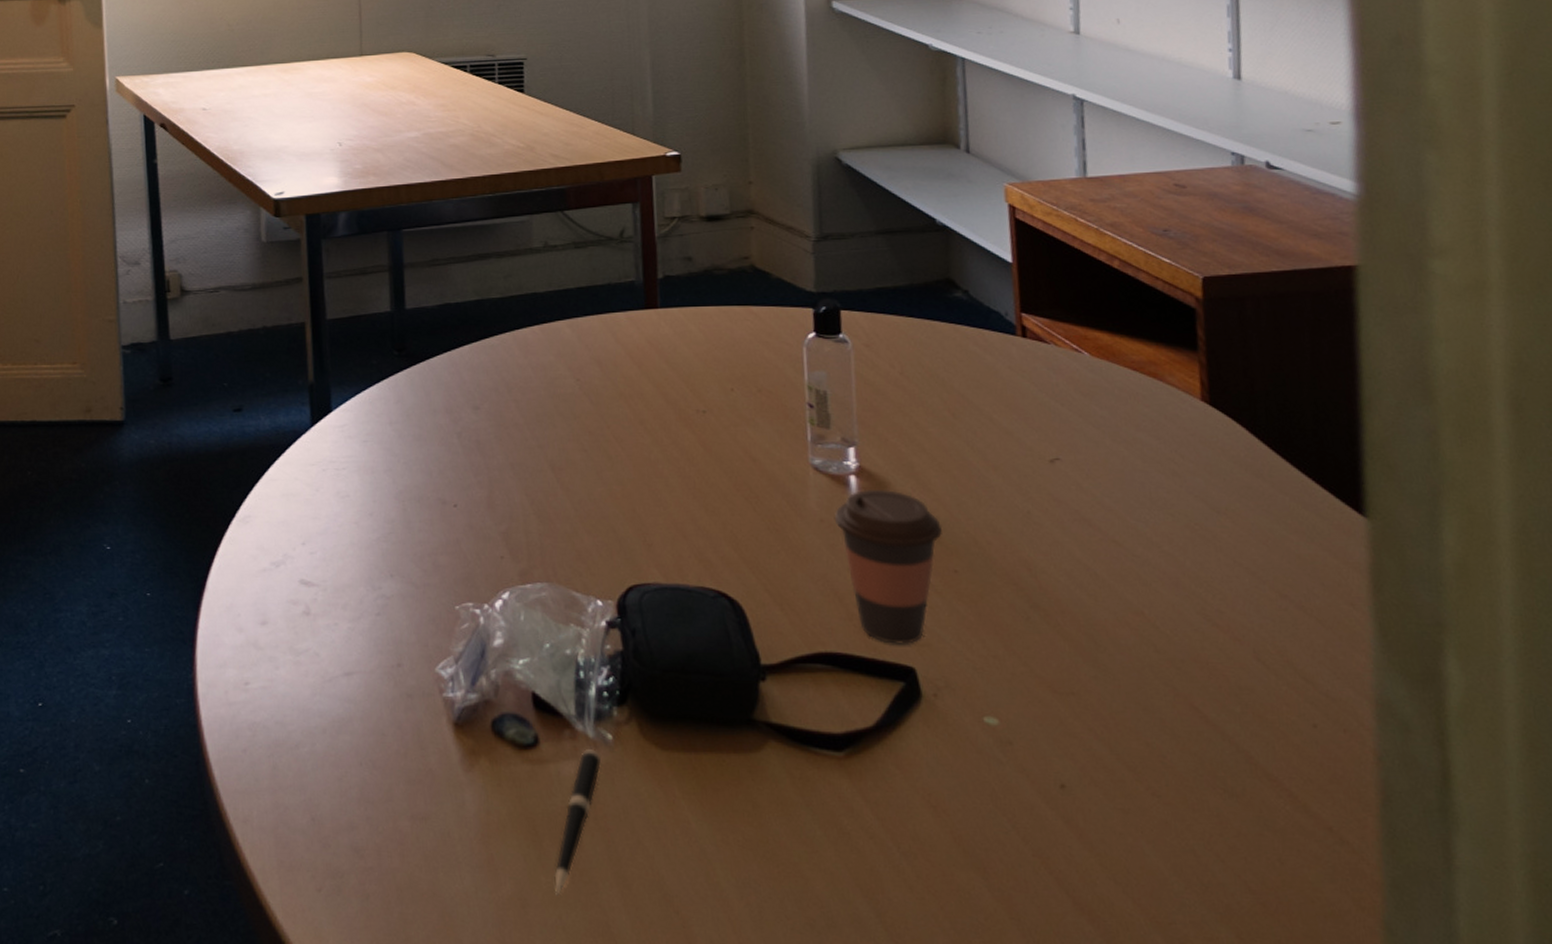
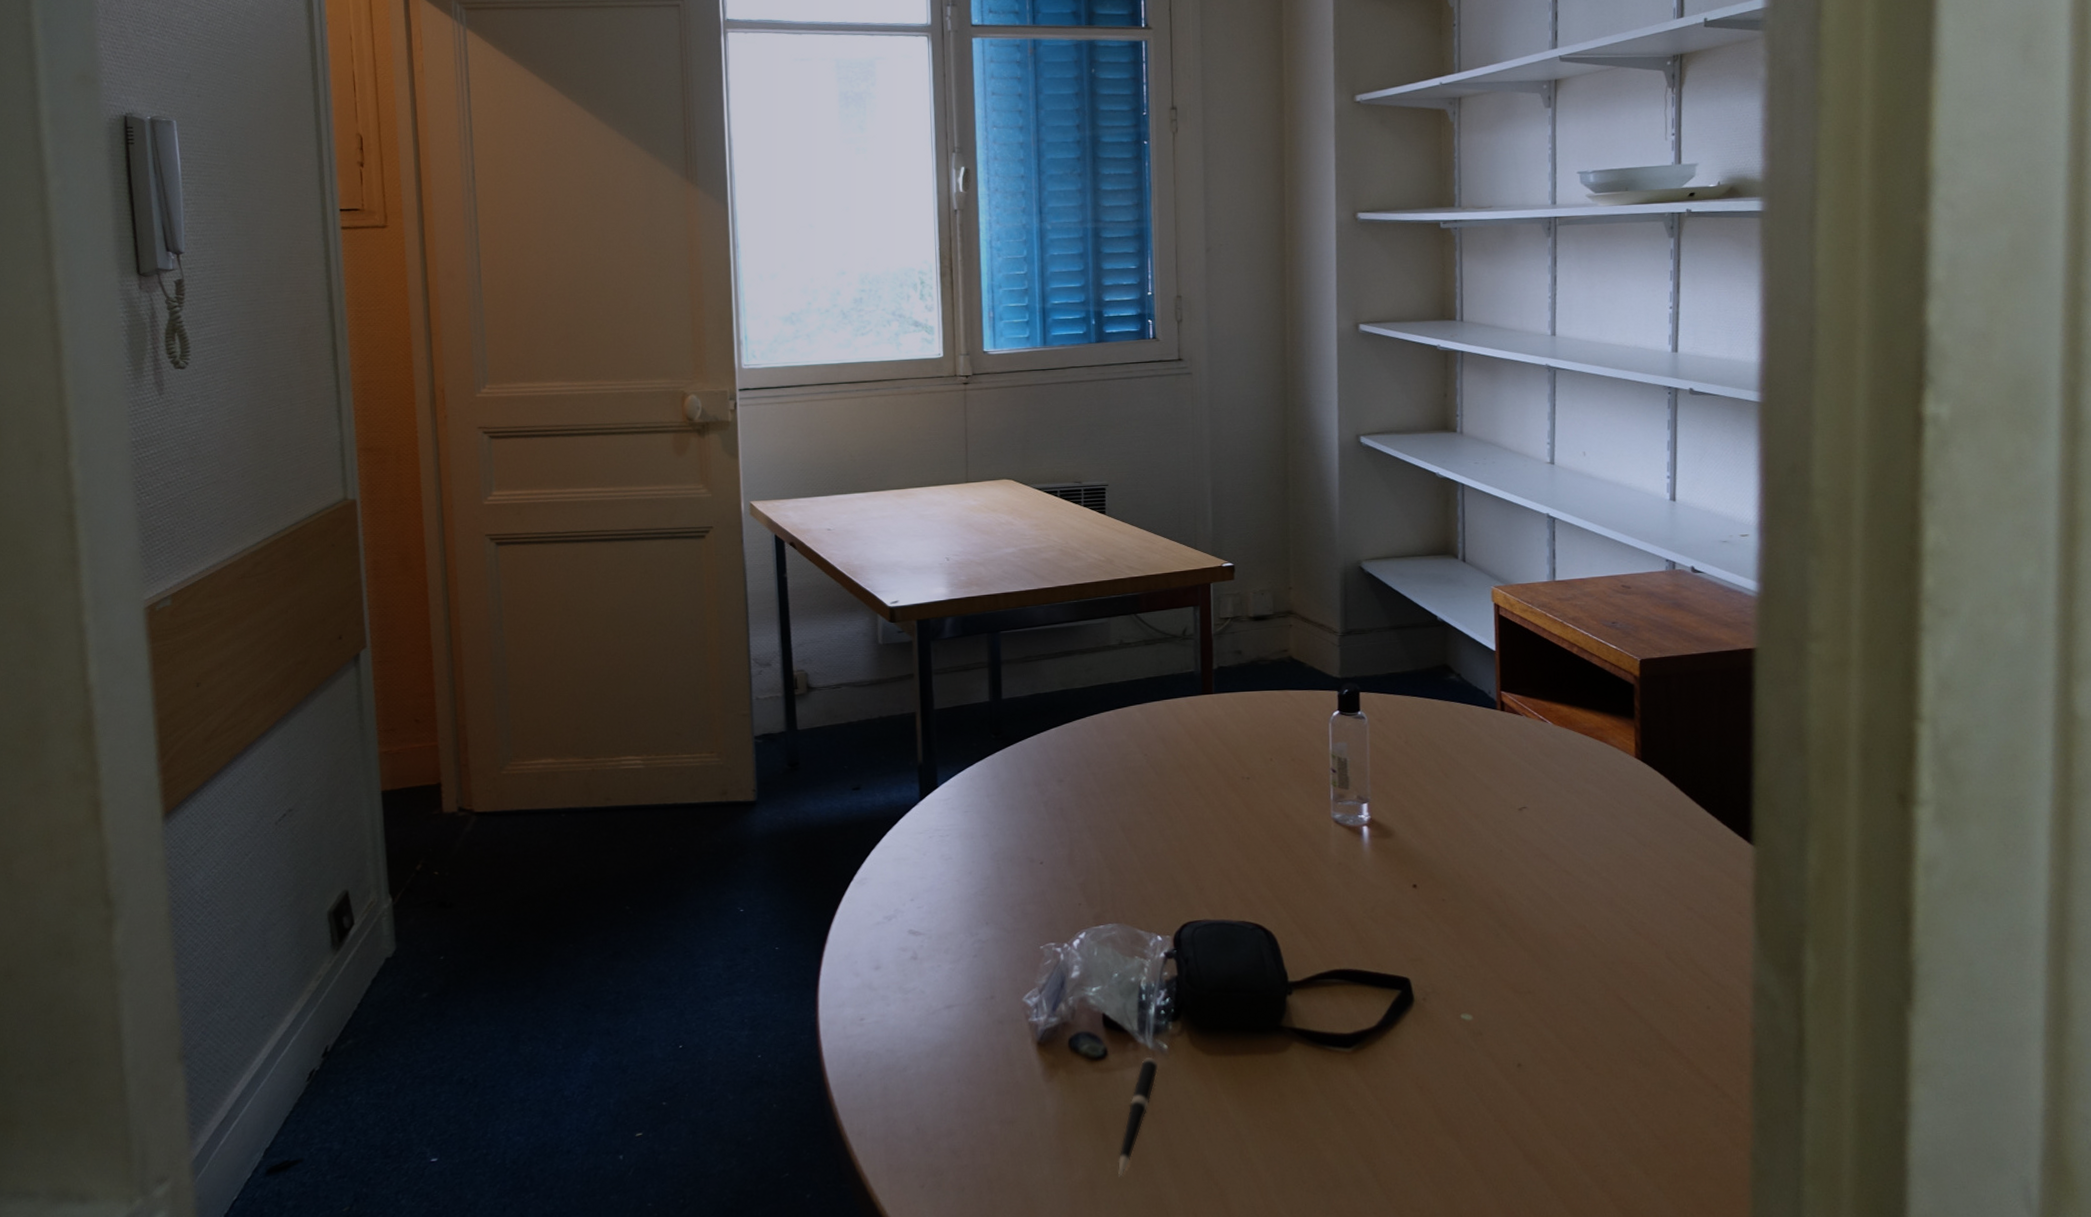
coffee cup: present [834,490,942,644] -> none [1349,837,1434,960]

